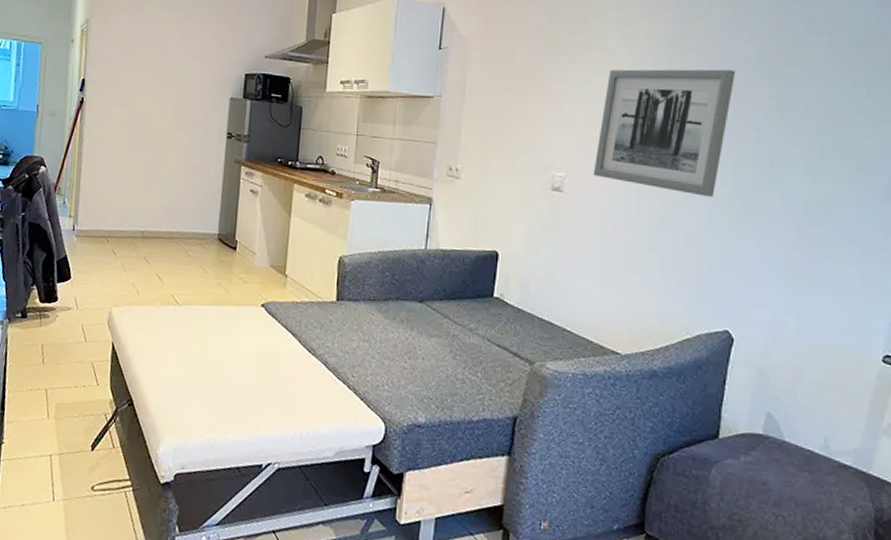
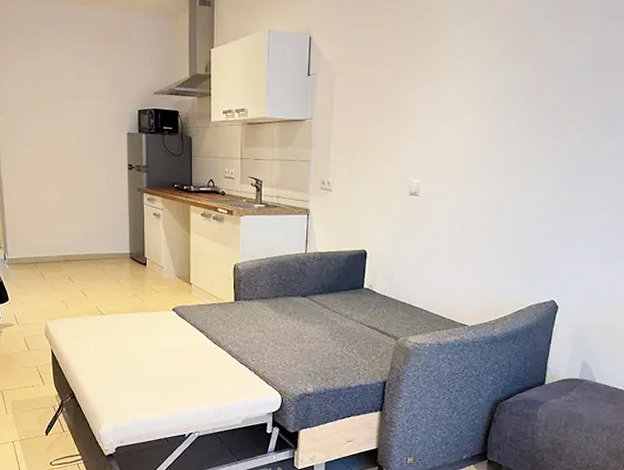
wall art: present [593,69,736,197] -> none [444,78,565,191]

